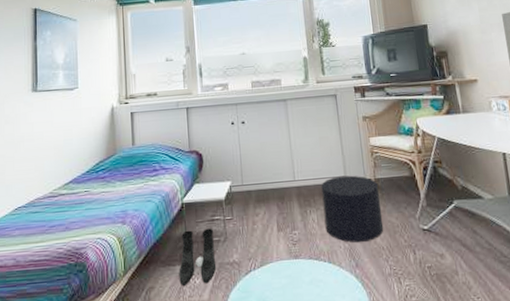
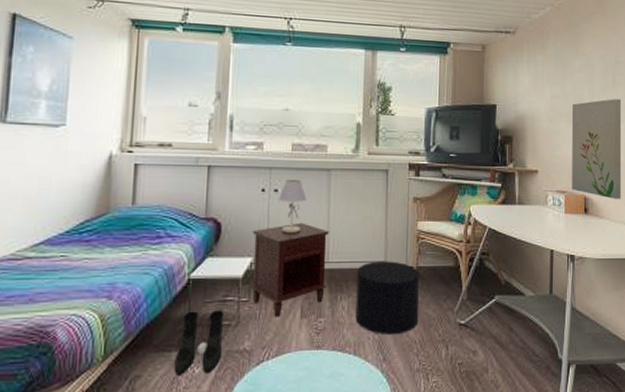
nightstand: none [228,148,296,232] -> present [251,222,330,318]
table lamp: none [245,111,270,159] -> present [277,179,307,234]

